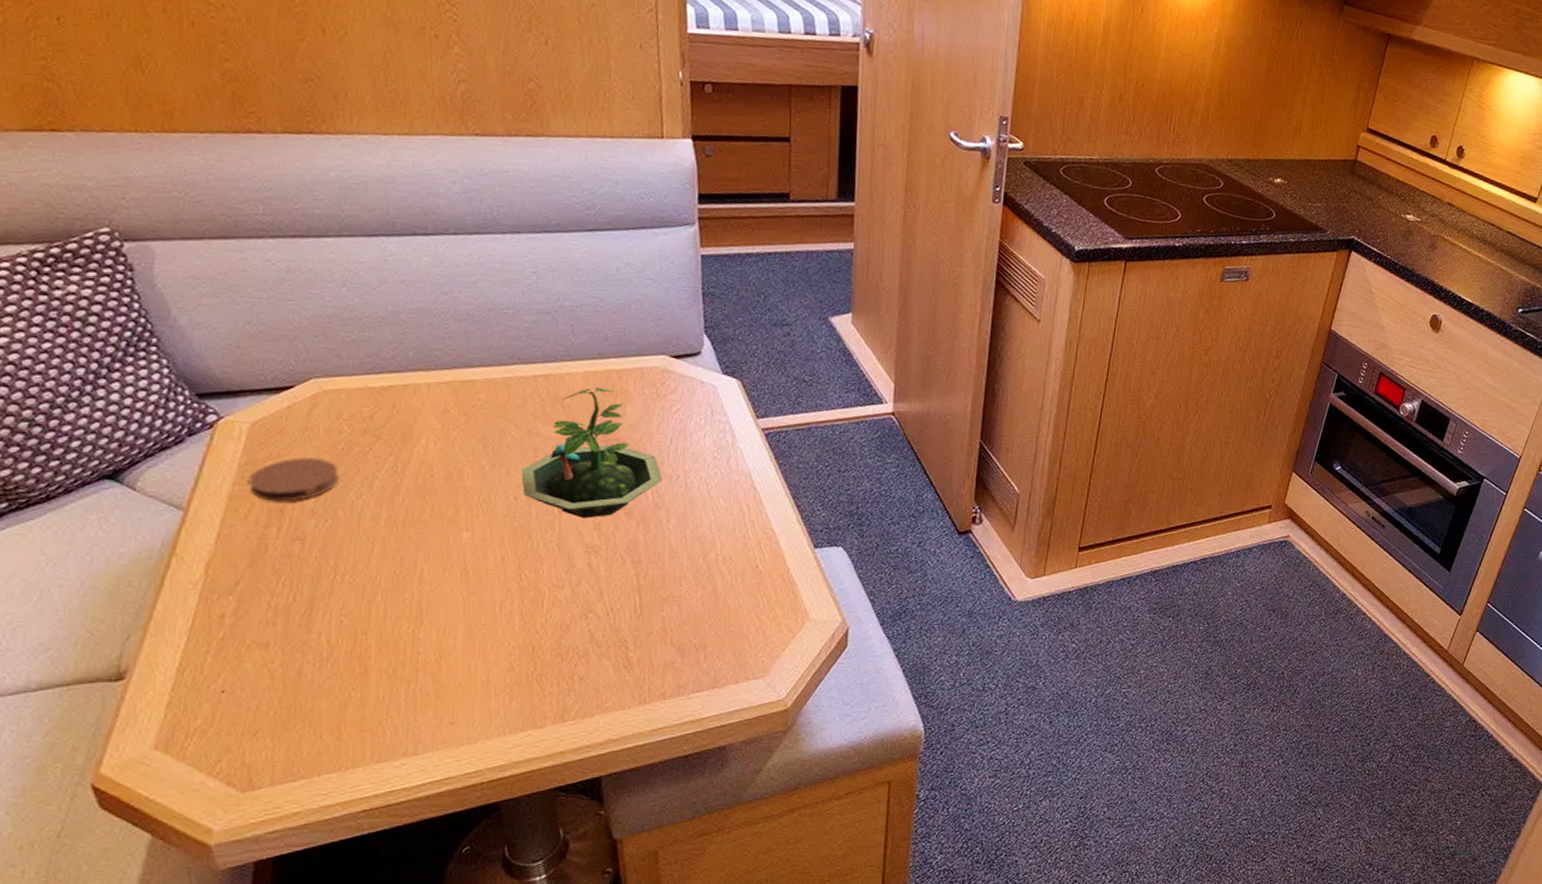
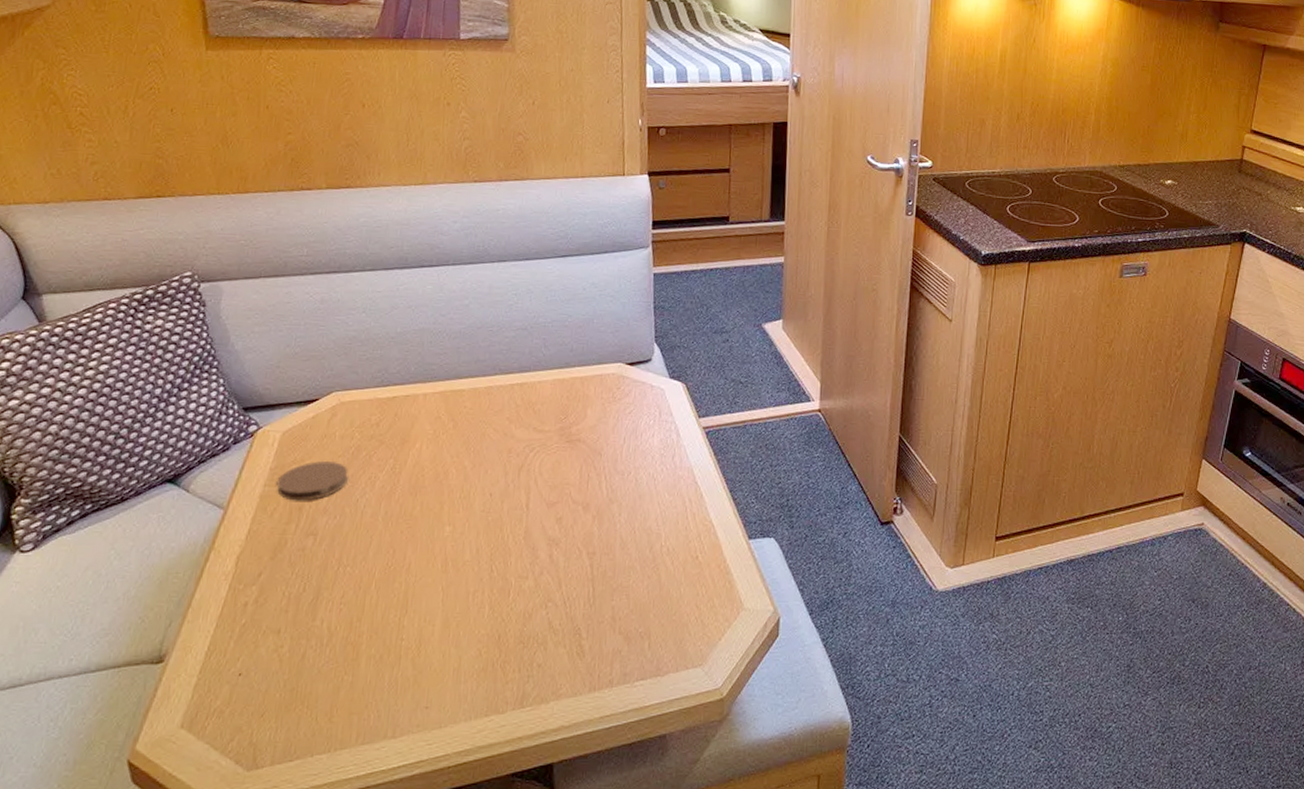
terrarium: present [521,386,662,519] -> none [496,393,616,513]

